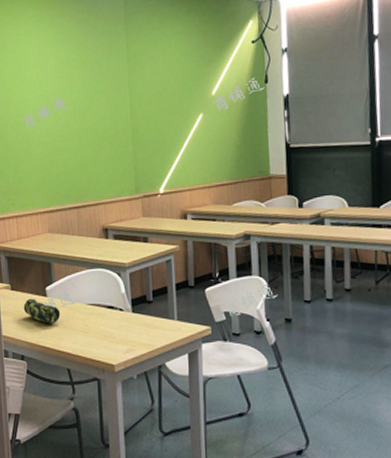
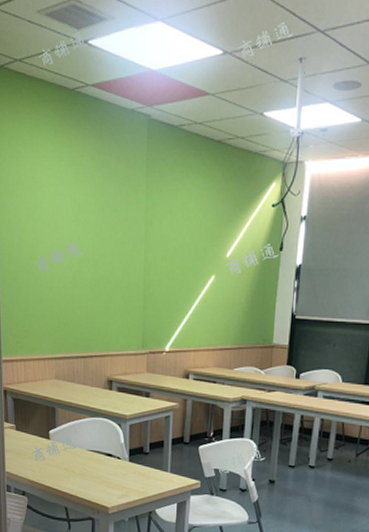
pencil case: present [23,298,61,324] -> none [27,439,62,465]

